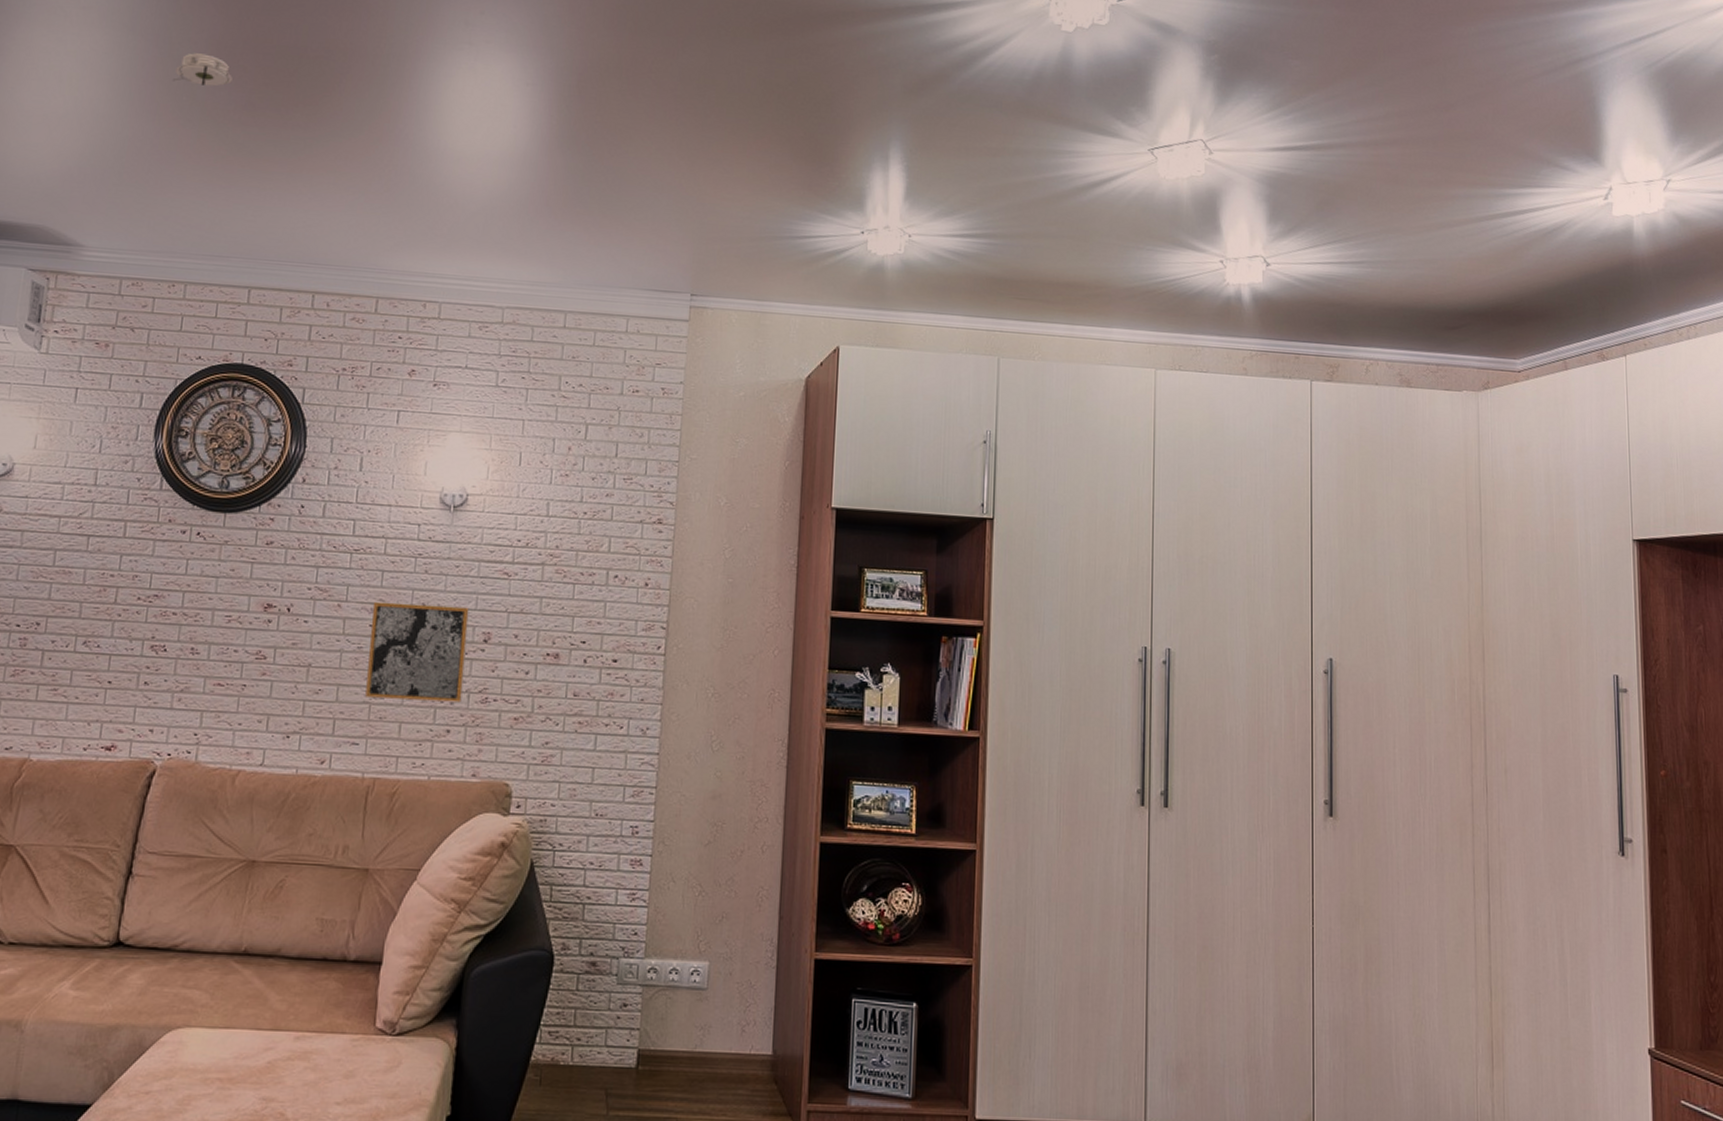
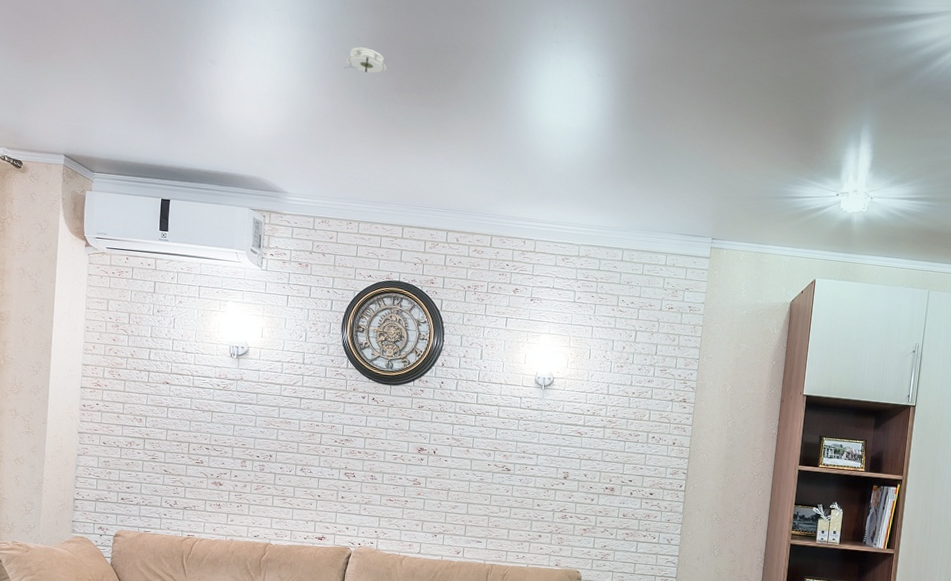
wall art: present [365,601,469,703] -> none [486,448,554,518]

